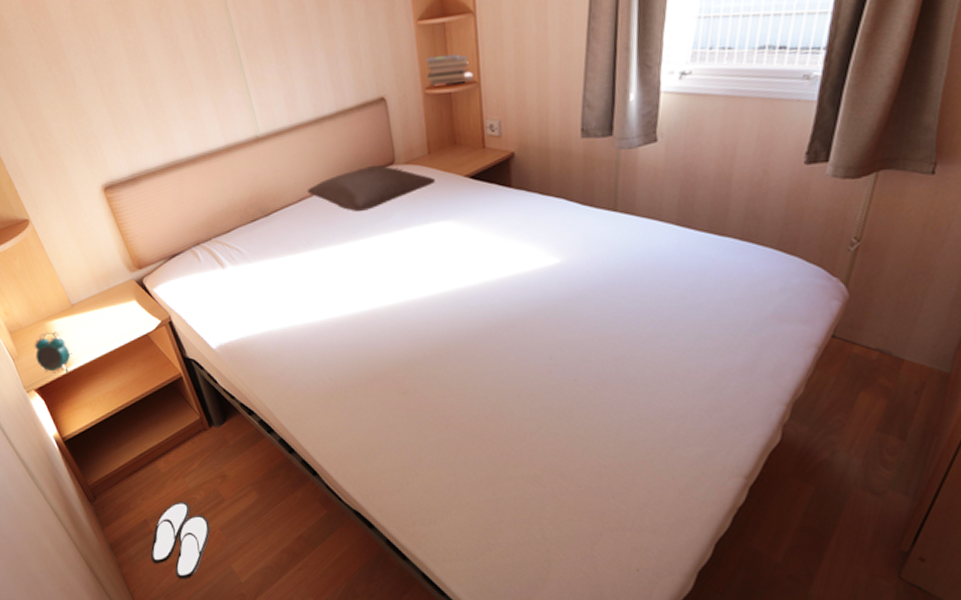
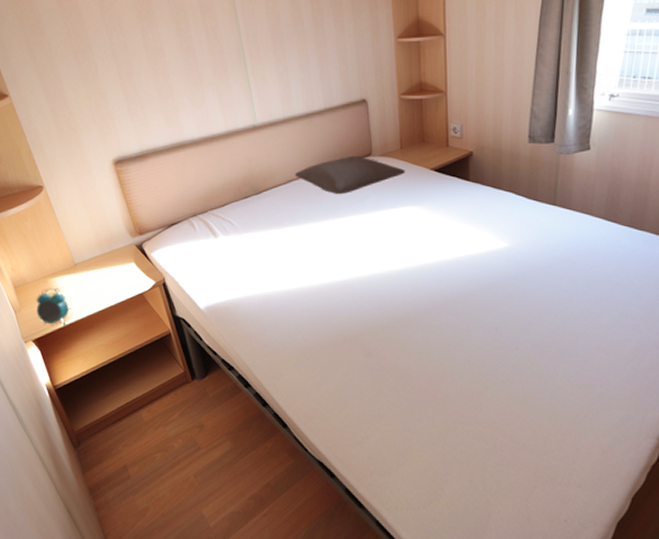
slippers: present [150,501,210,580] -> none [127,449,185,524]
books: present [425,53,475,86] -> none [402,67,442,93]

